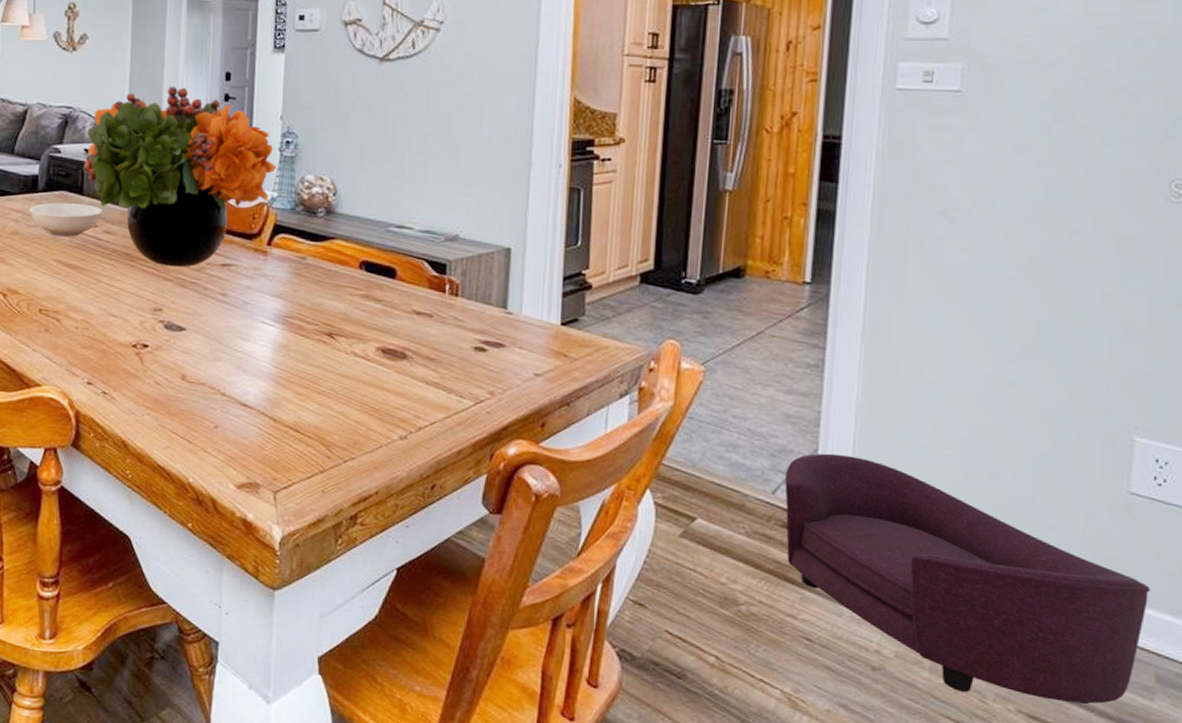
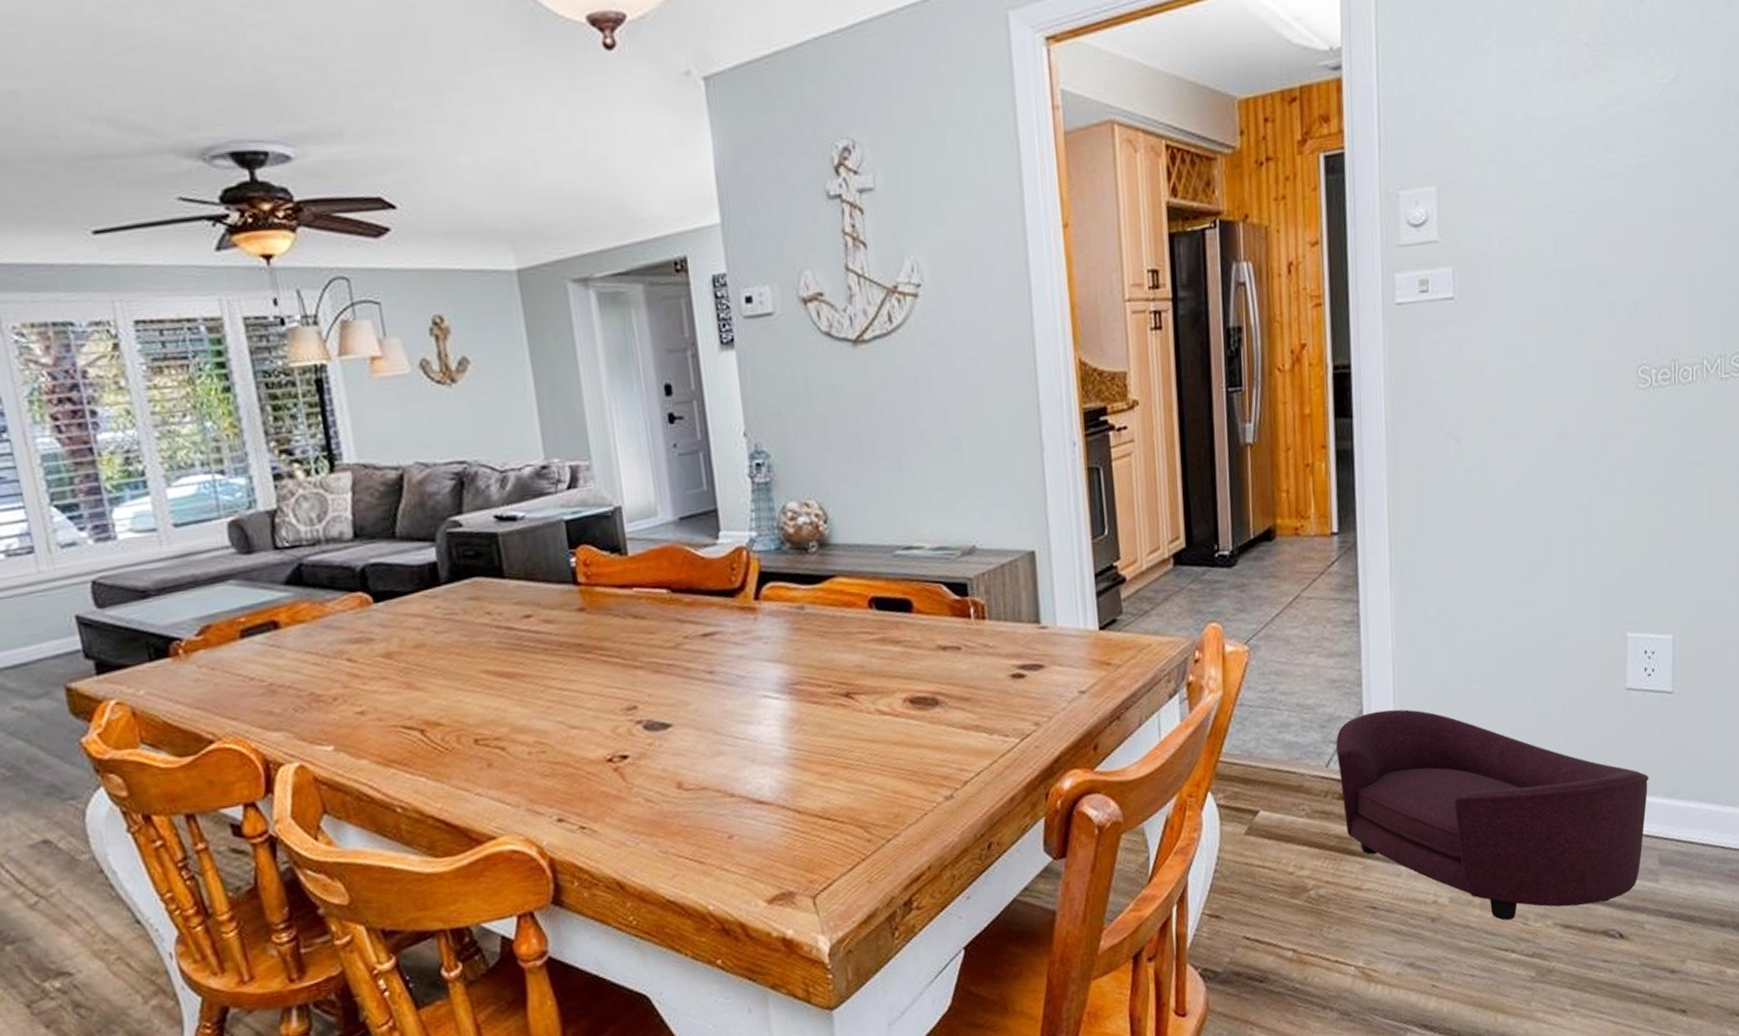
bowl: present [29,203,102,238] -> none [432,589,535,640]
flower arrangement: present [83,86,277,267] -> none [492,412,750,651]

